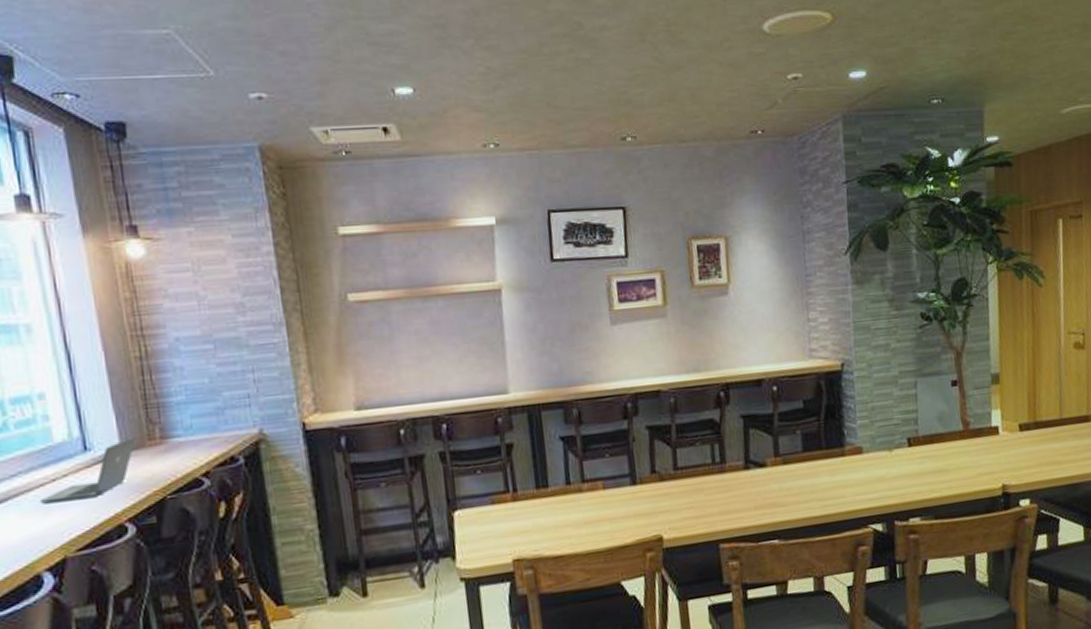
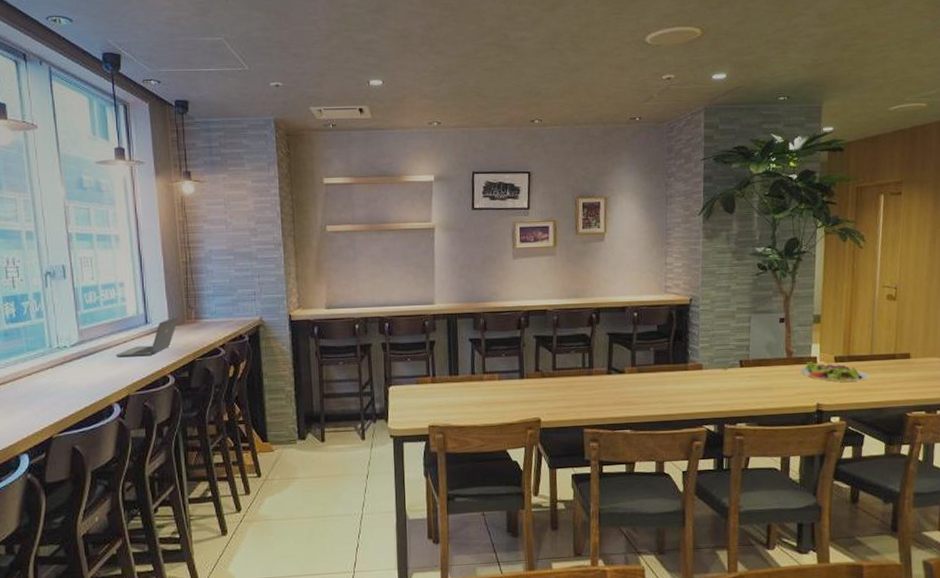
salad plate: none [979,432,1061,456] -> present [800,362,870,383]

